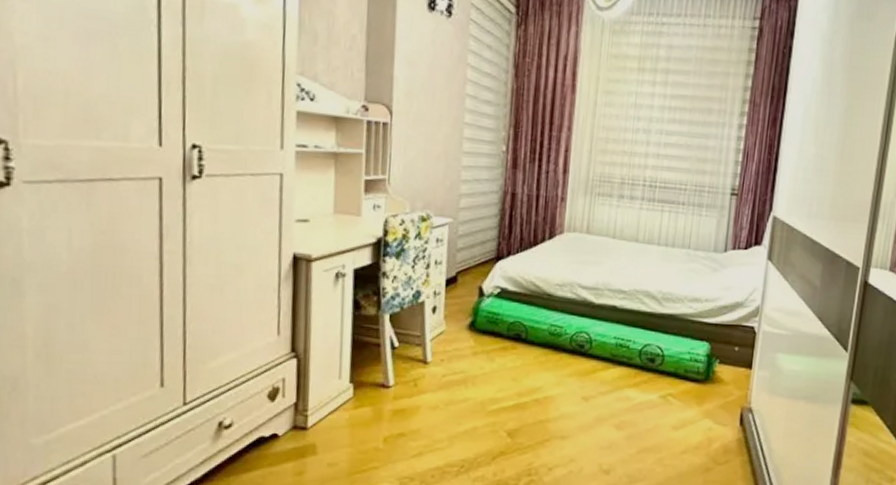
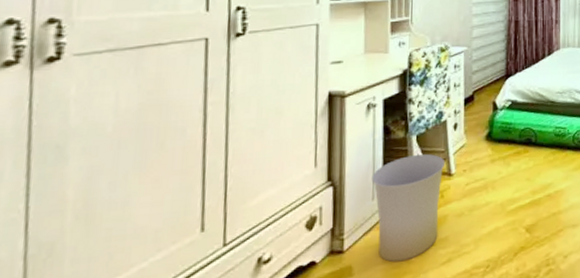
waste bin: none [338,336,421,448] -> present [371,154,446,262]

